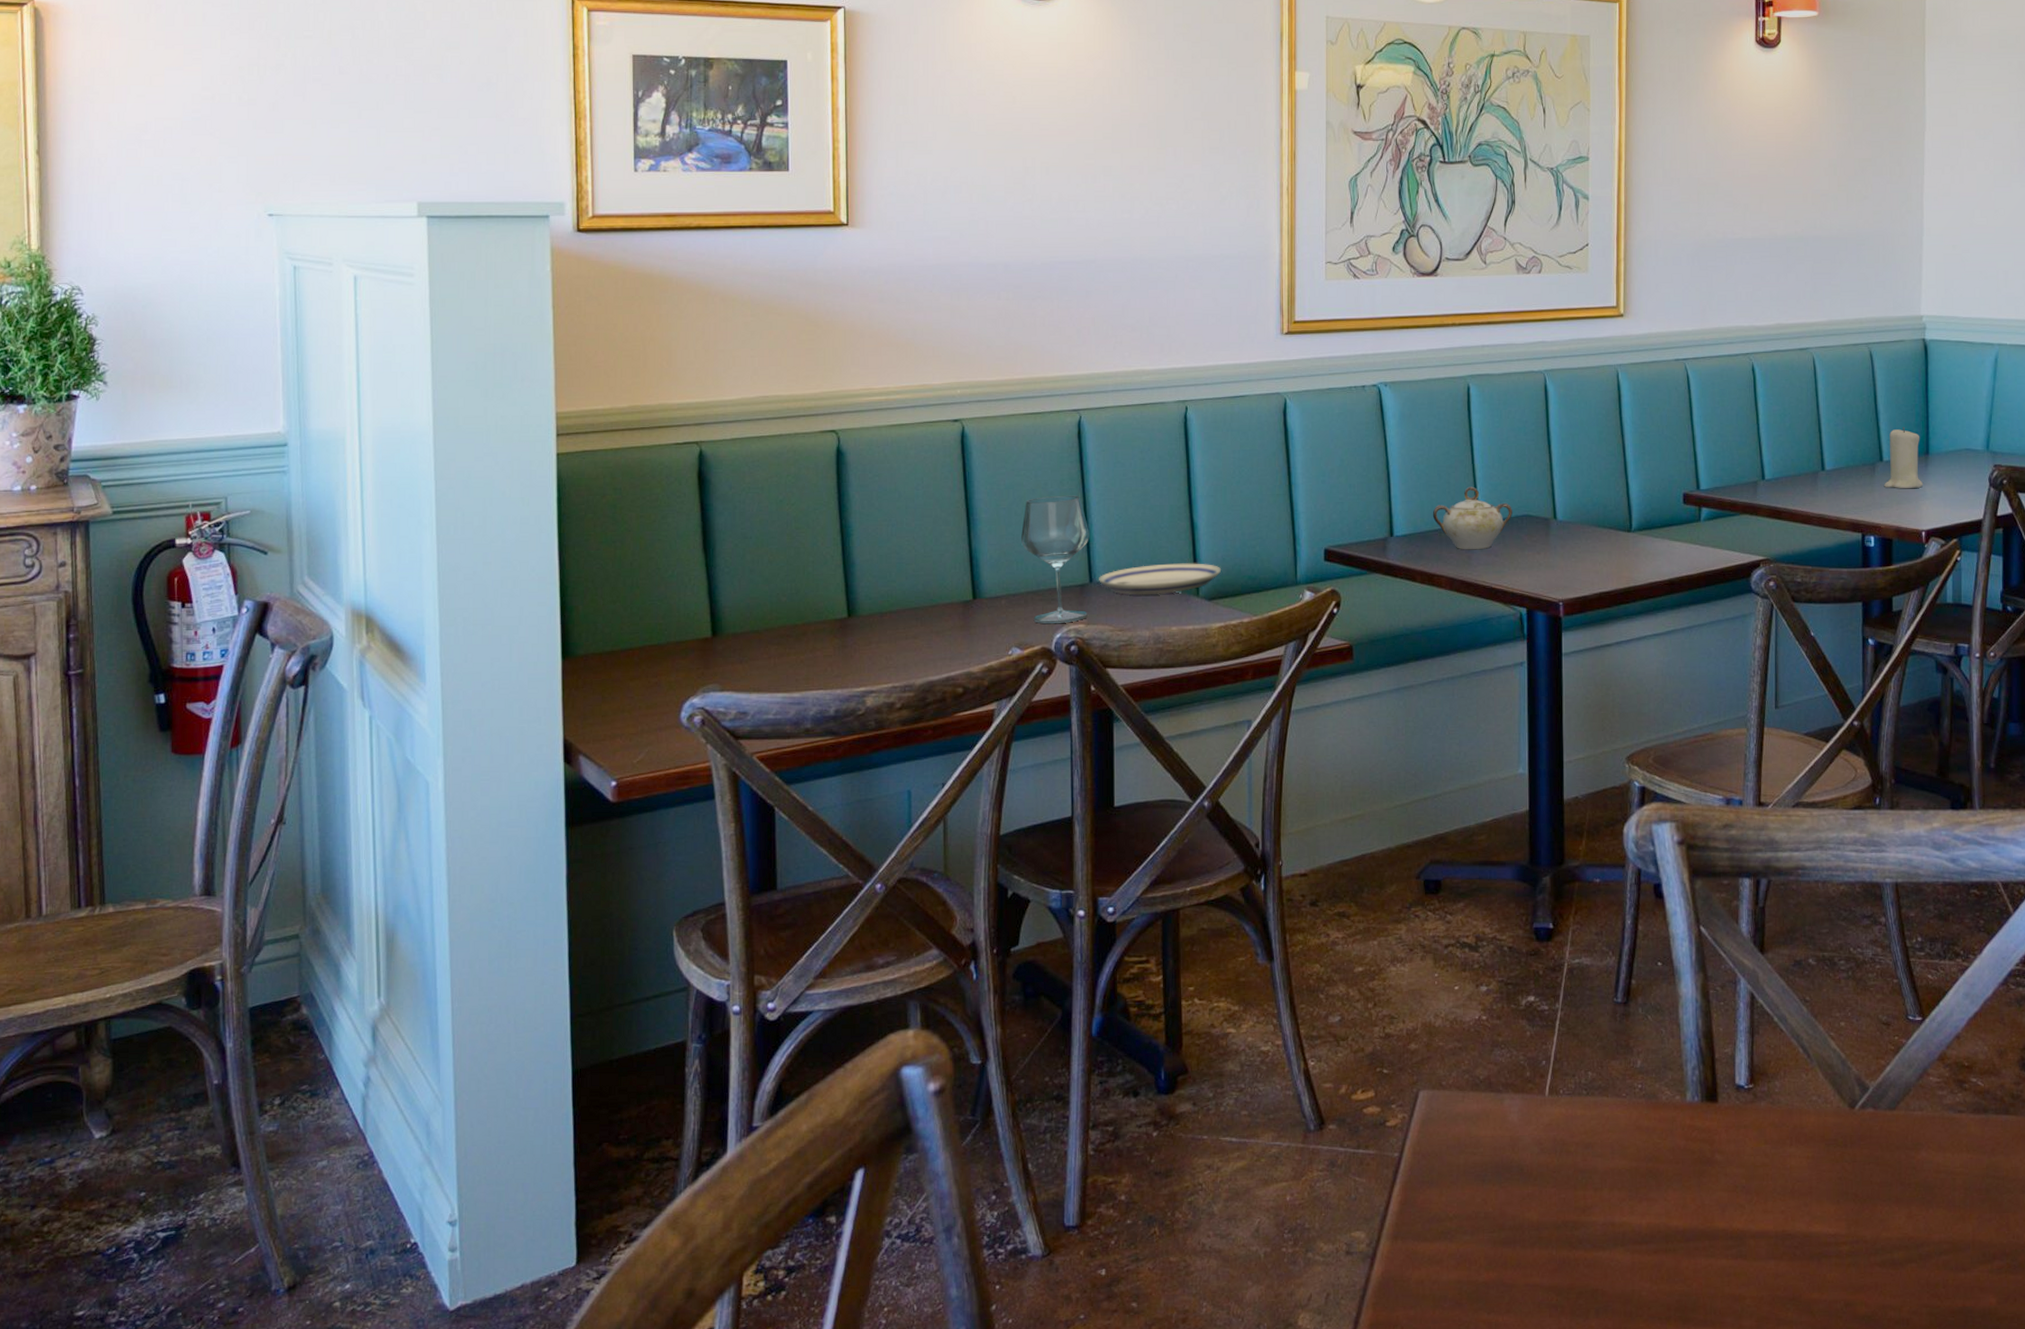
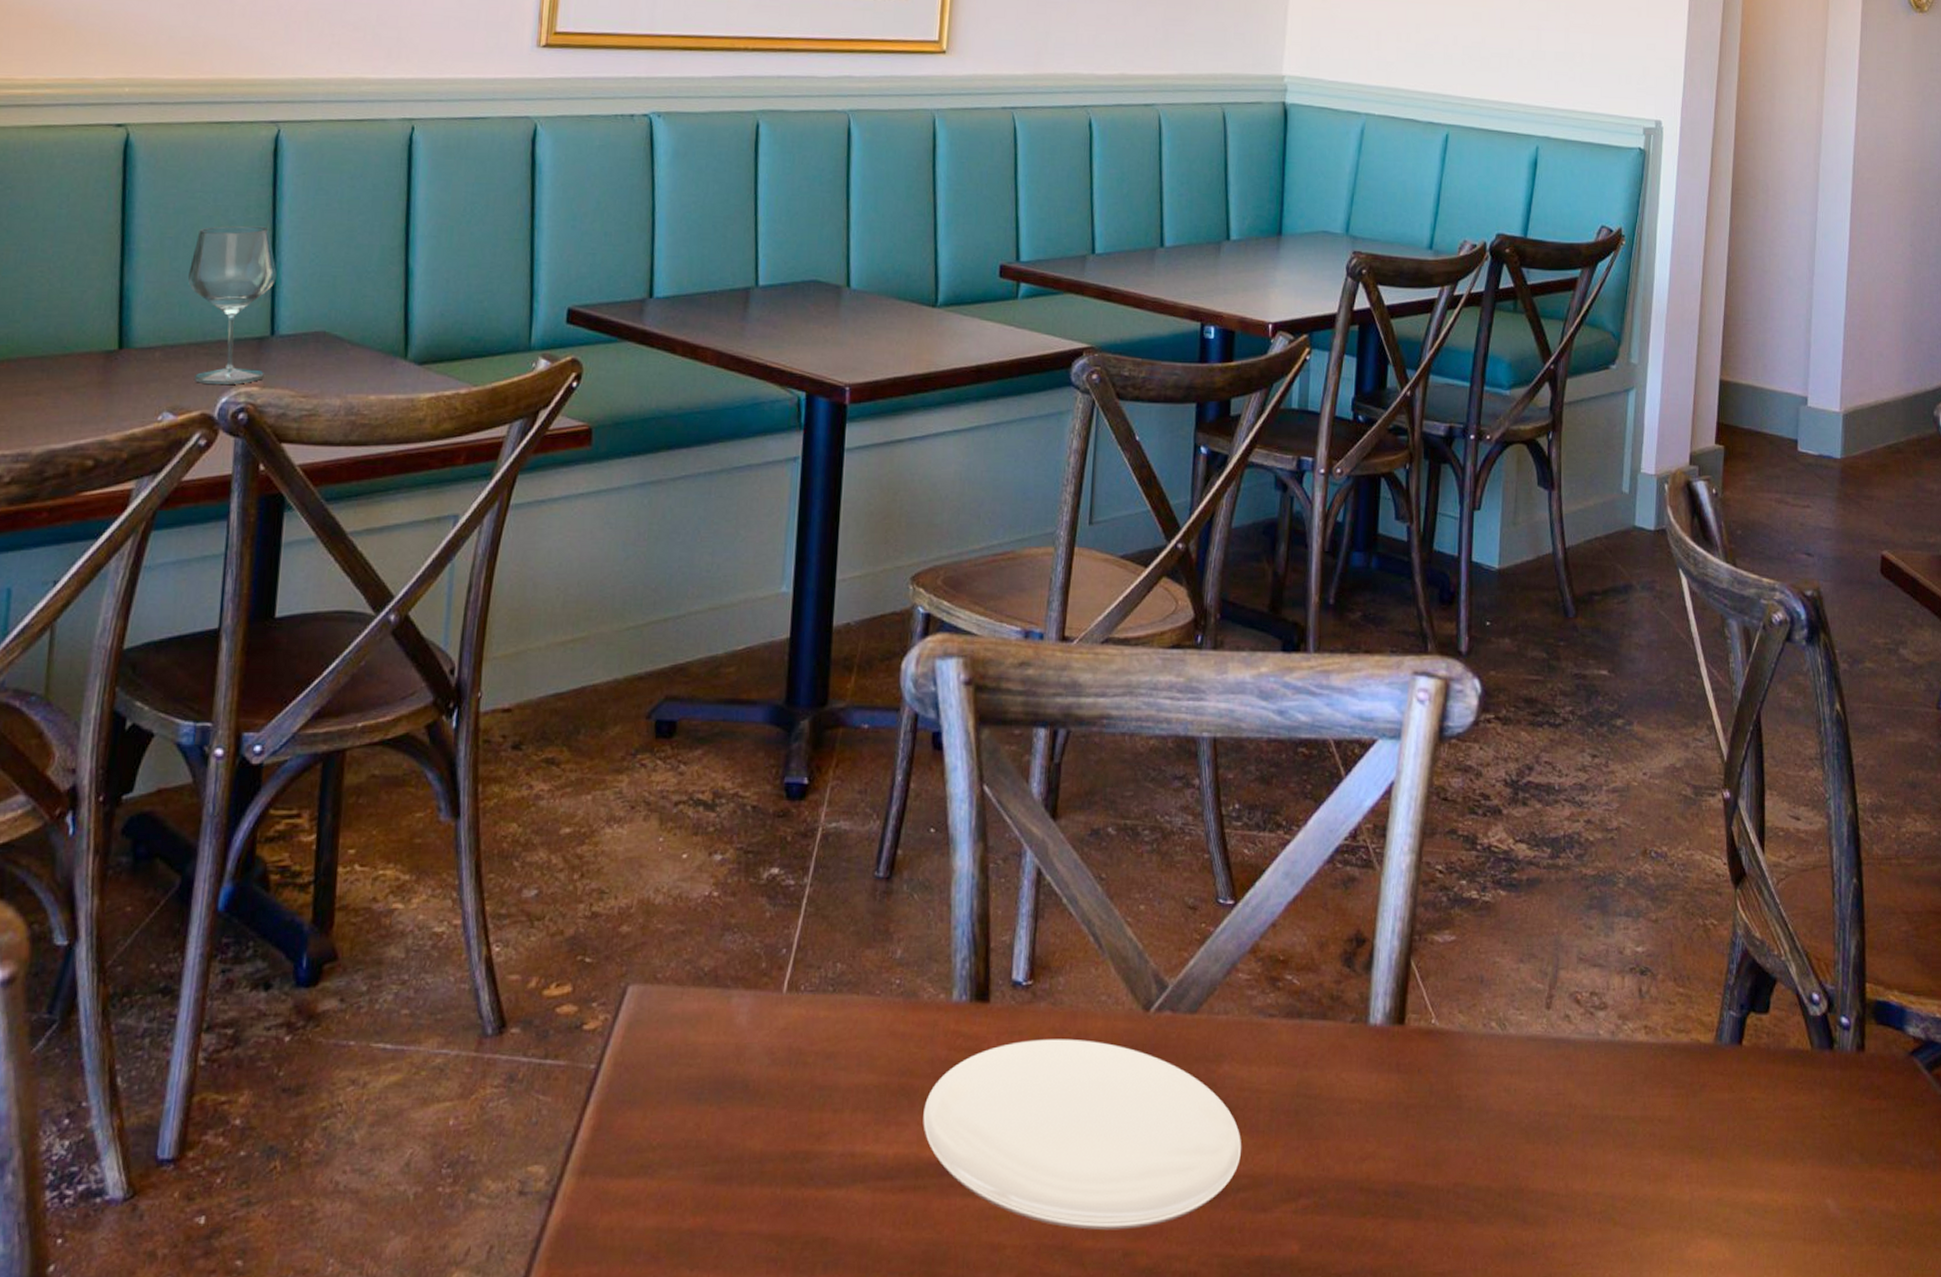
plate: present [1099,563,1222,595] -> none [282,316,439,354]
sugar bowl: present [1432,486,1512,550] -> none [702,242,799,320]
plate: none [1669,1131,1942,1285] -> present [923,1038,1242,1231]
candle: present [1884,427,1924,489] -> none [1230,202,1274,274]

